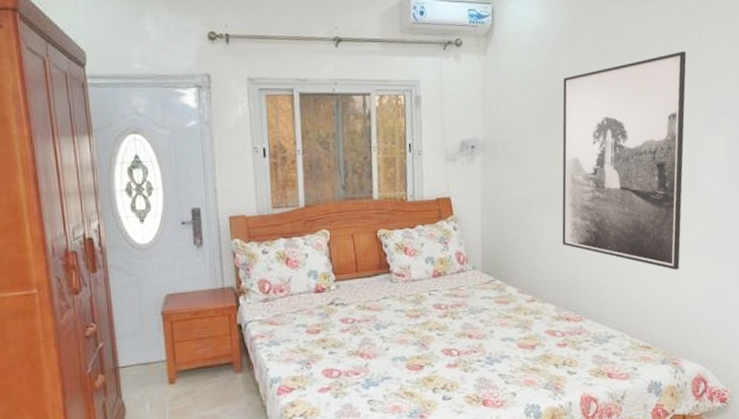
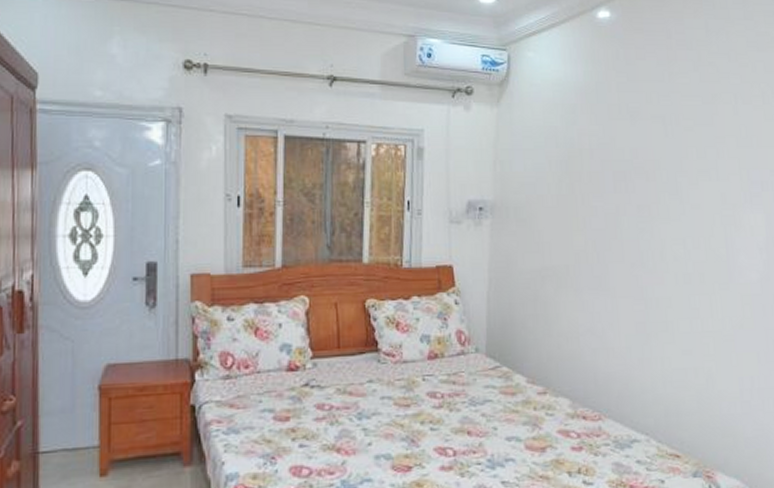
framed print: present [562,51,687,270] -> none [580,117,722,365]

